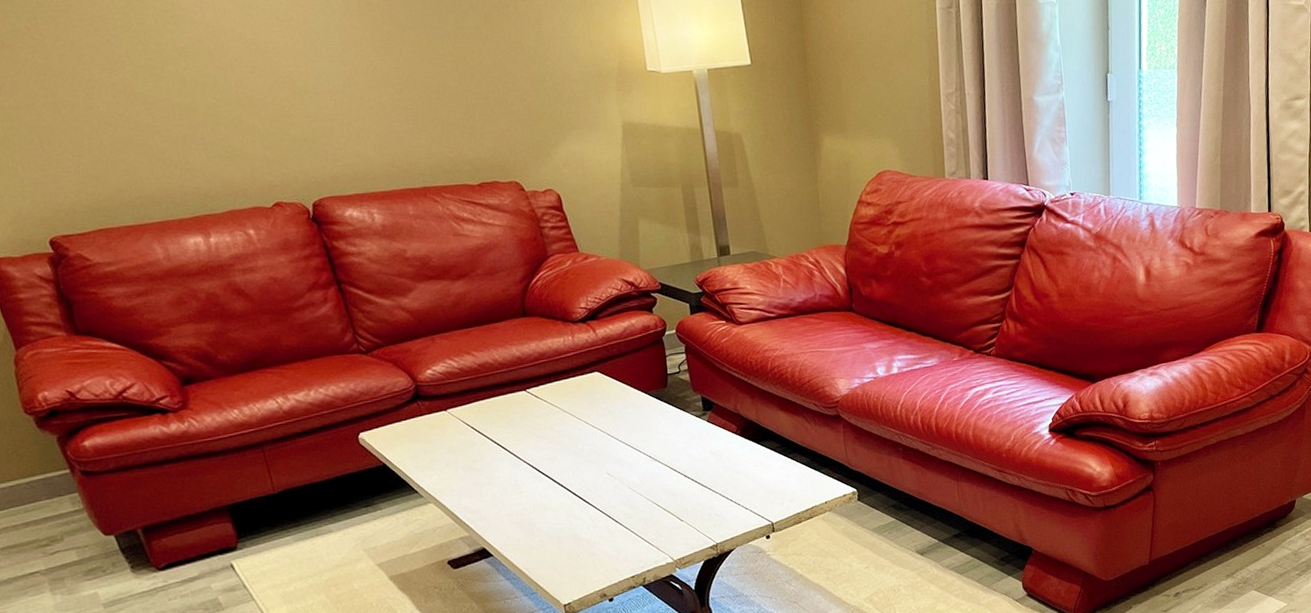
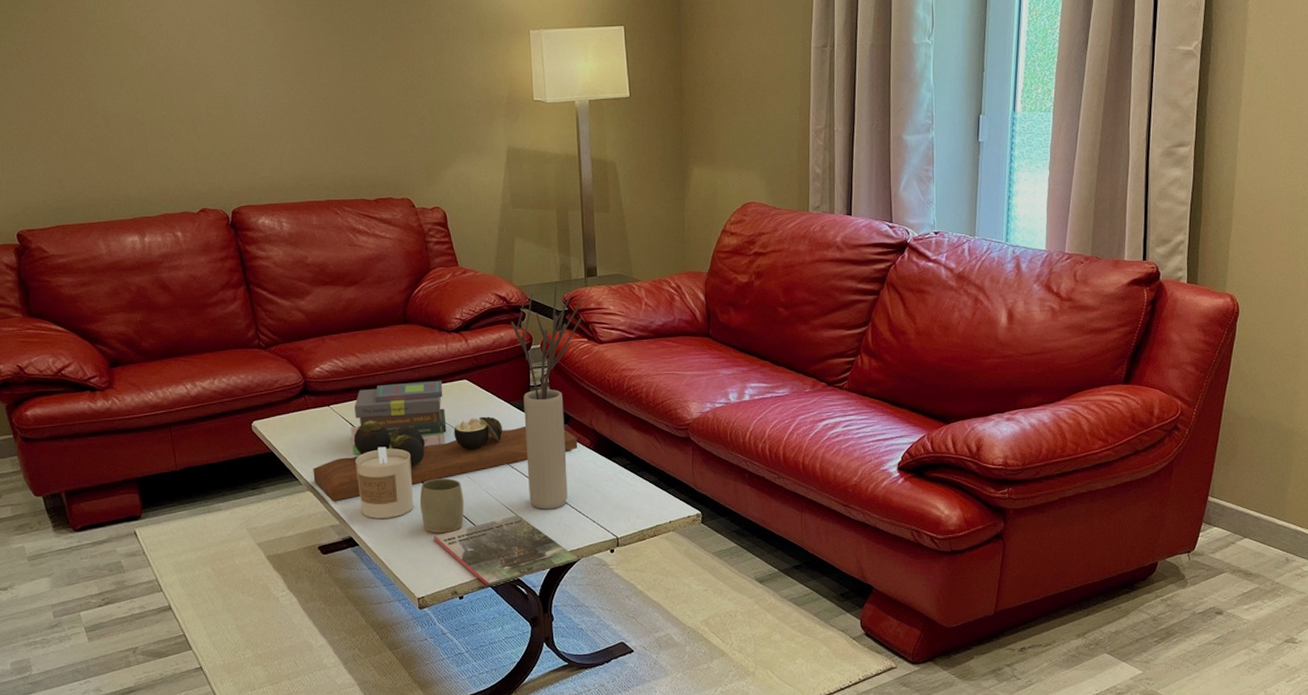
decorative tray: none [434,408,724,512] -> present [313,416,578,501]
books: none [473,374,581,460] -> present [351,380,447,454]
candle: none [481,449,551,526] -> present [355,446,414,519]
mug: none [556,477,608,535] -> present [419,478,465,533]
magazine: none [575,509,733,586] -> present [434,515,578,586]
vase: none [641,262,718,501] -> present [510,281,583,510]

